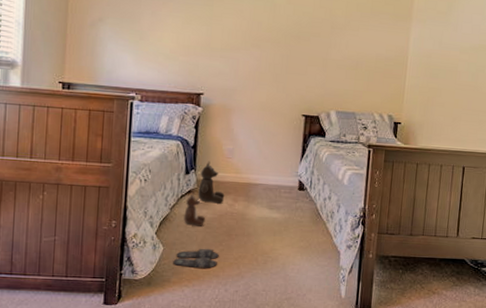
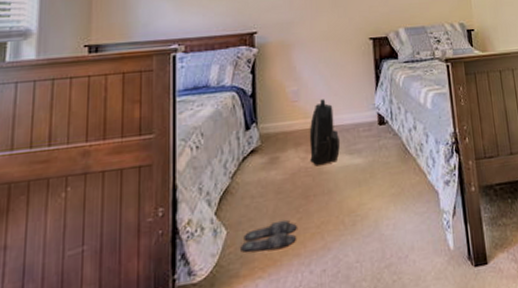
stuffed animal: present [183,192,206,226] -> none [248,151,276,194]
teddy bear: present [198,161,225,204] -> none [263,109,295,161]
backpack: none [236,160,264,214] -> present [309,99,341,167]

